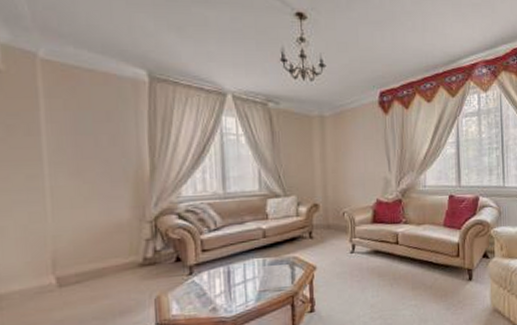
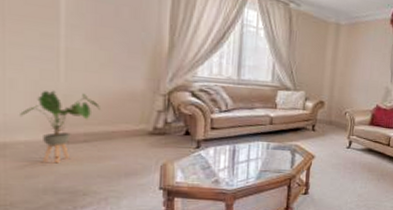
house plant: none [13,232,89,310] -> present [20,90,100,164]

